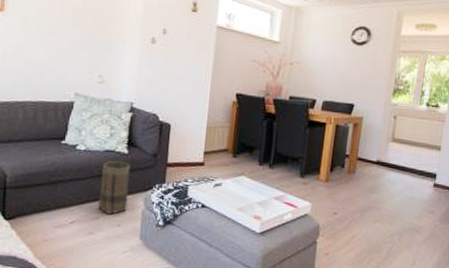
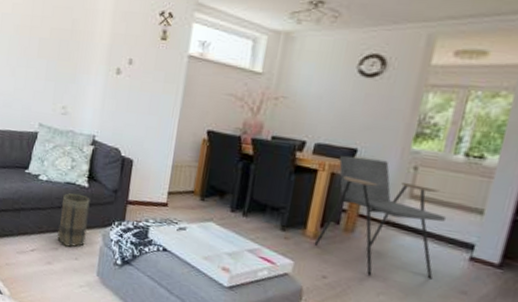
armchair: none [326,110,418,208] -> present [314,155,447,279]

